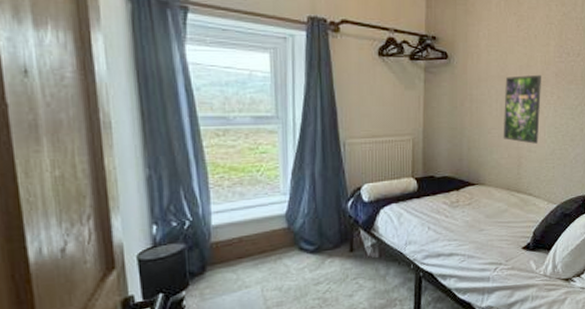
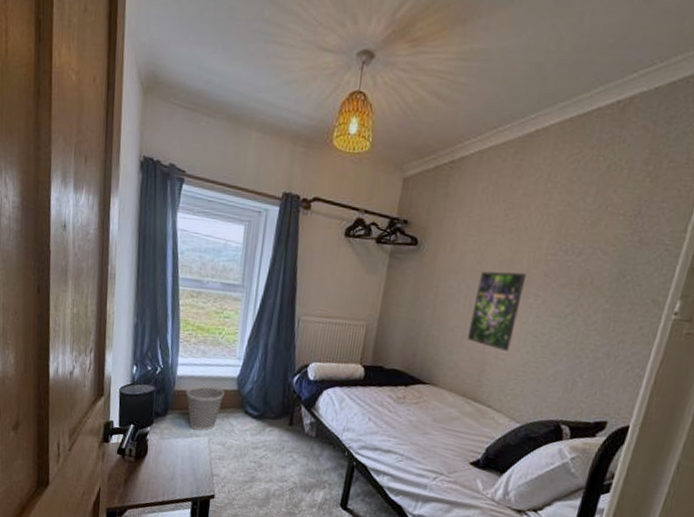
wastebasket: none [226,229,273,282] -> present [186,385,224,432]

